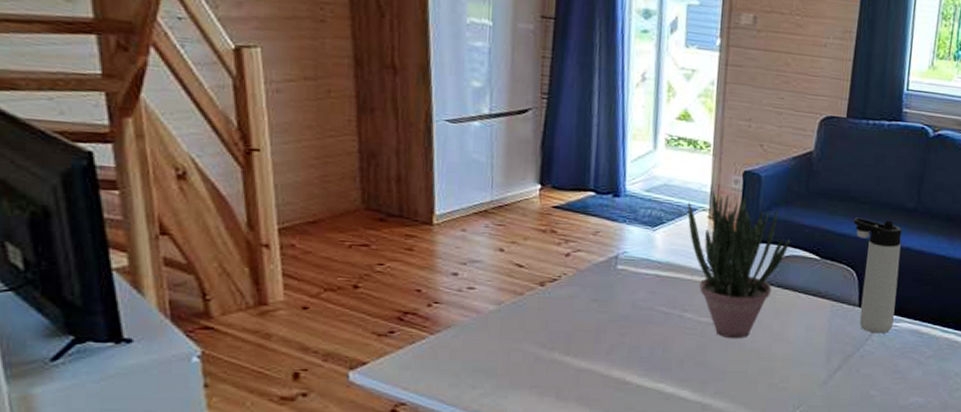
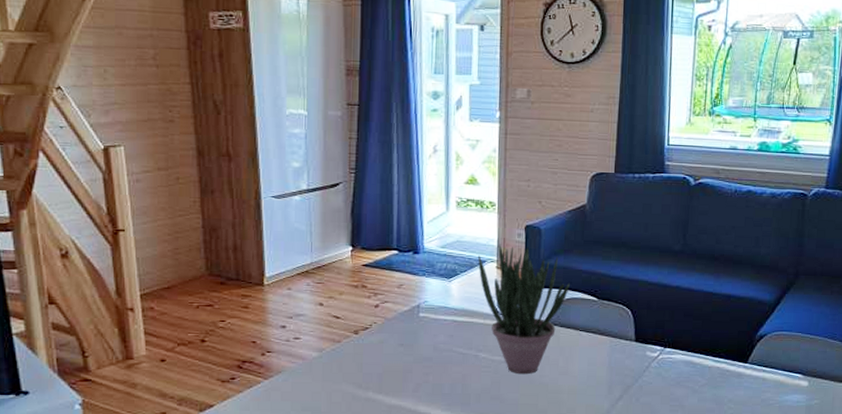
thermos bottle: present [853,217,902,334] -> none [625,261,671,366]

